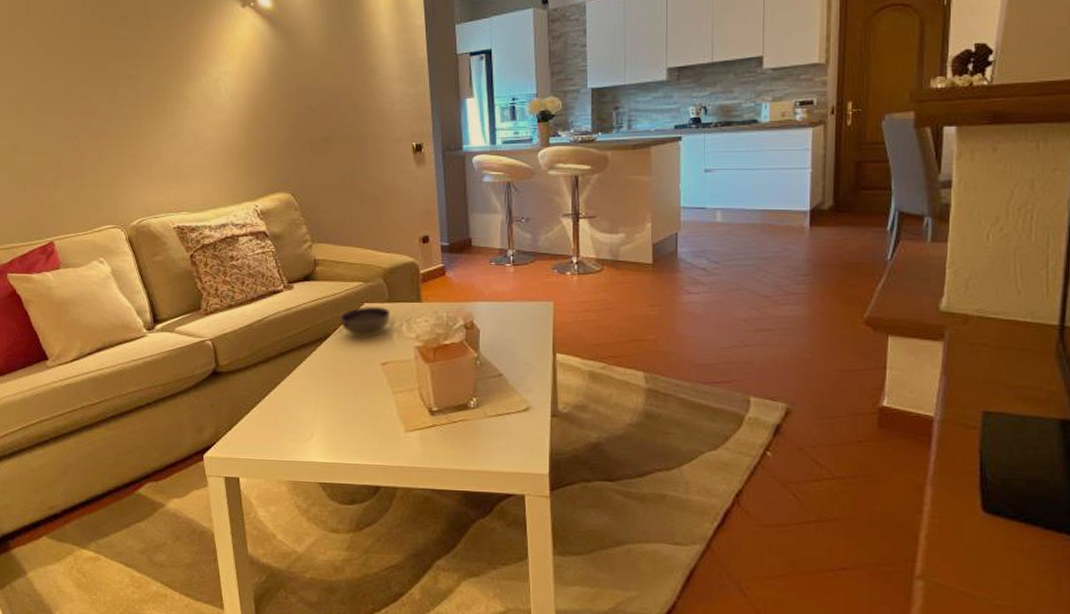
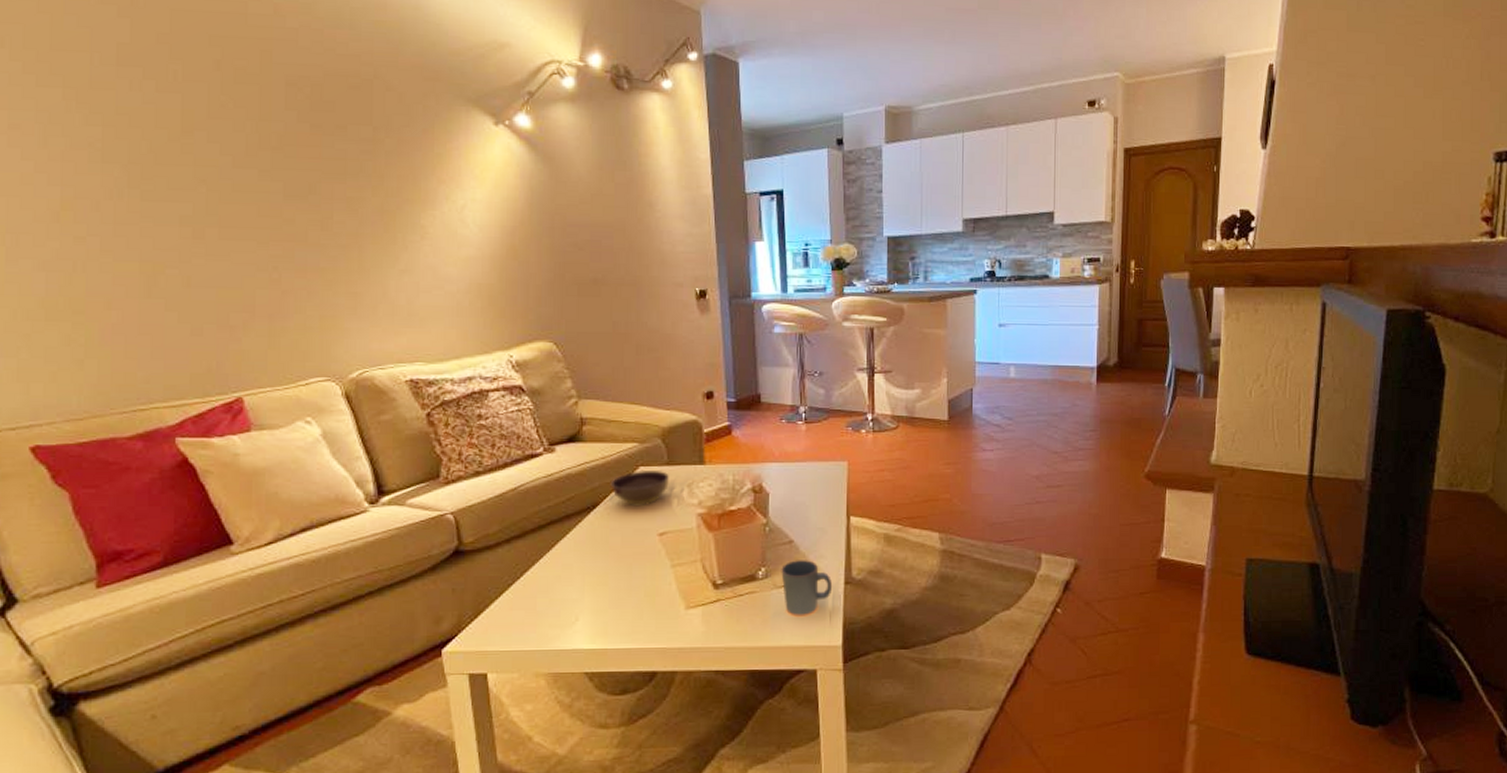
mug: none [491,392,540,445] -> present [781,560,833,617]

